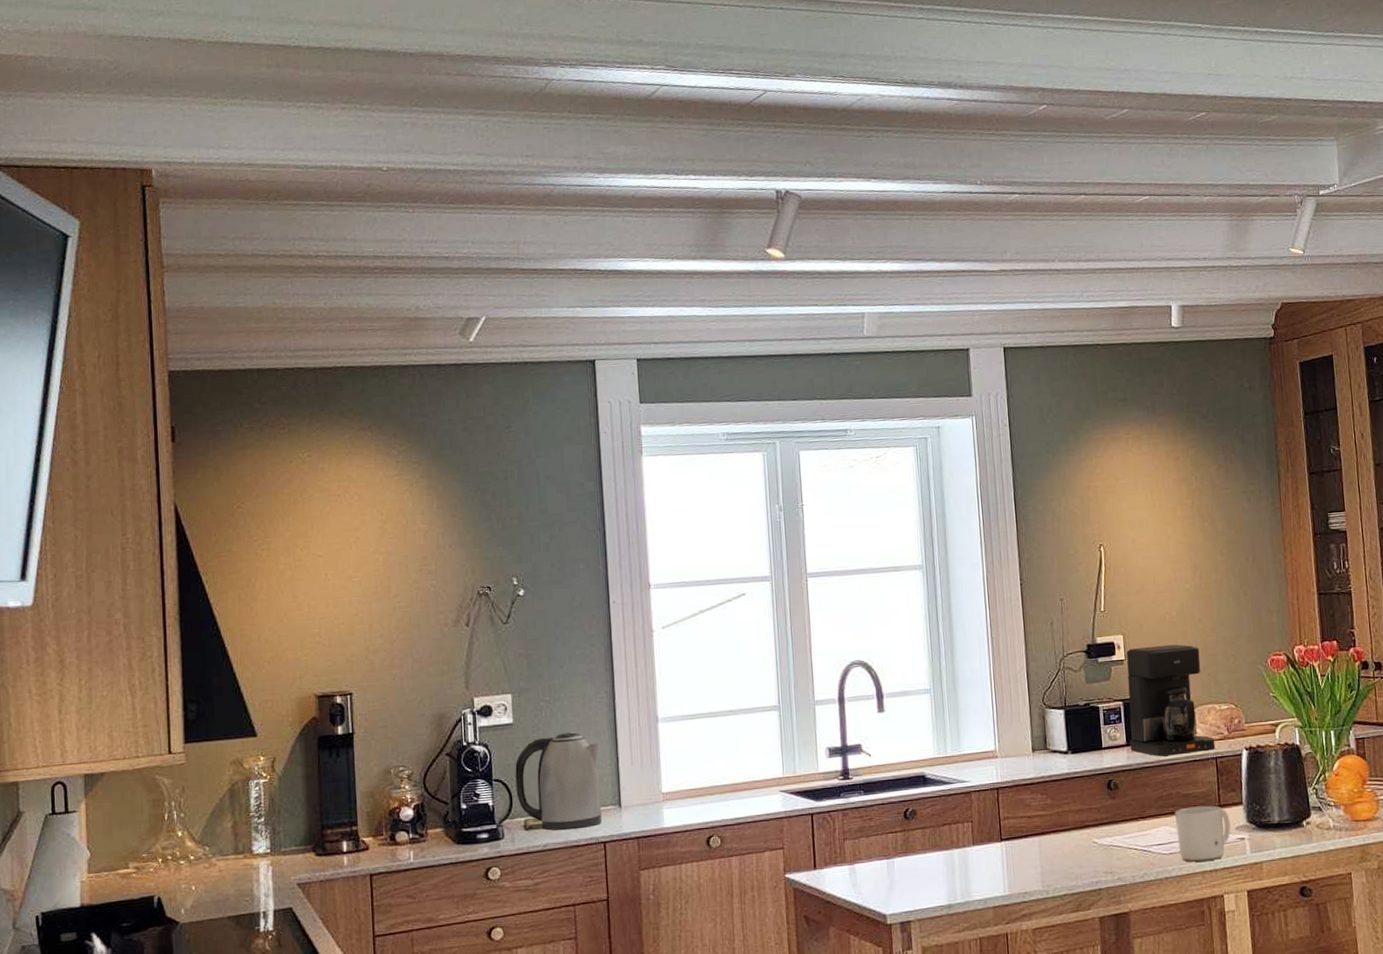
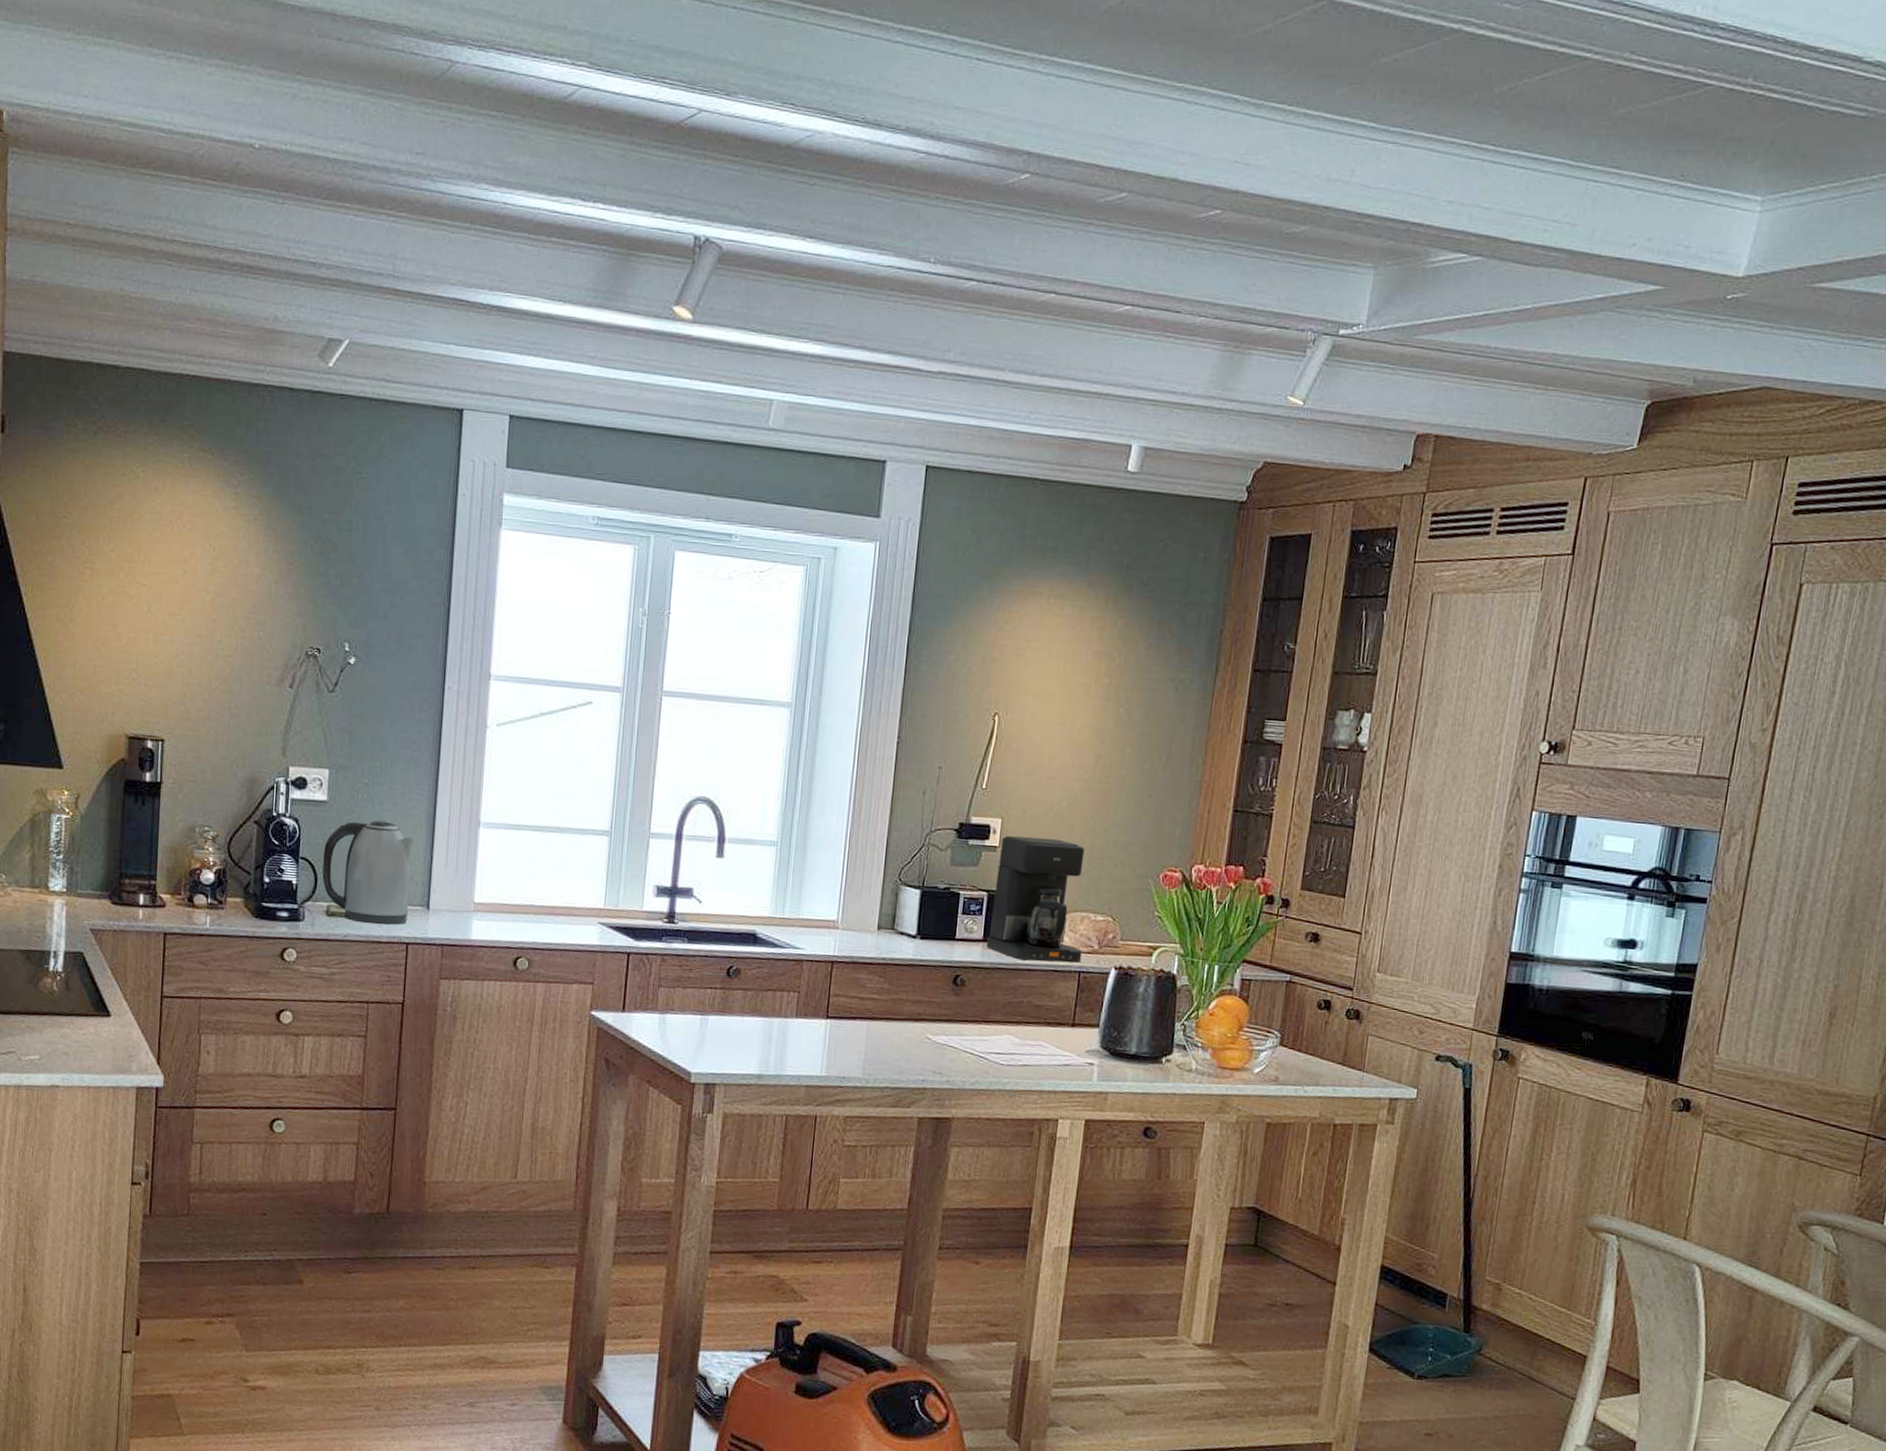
mug: present [1175,805,1231,862] -> none [1018,1019,1082,1081]

